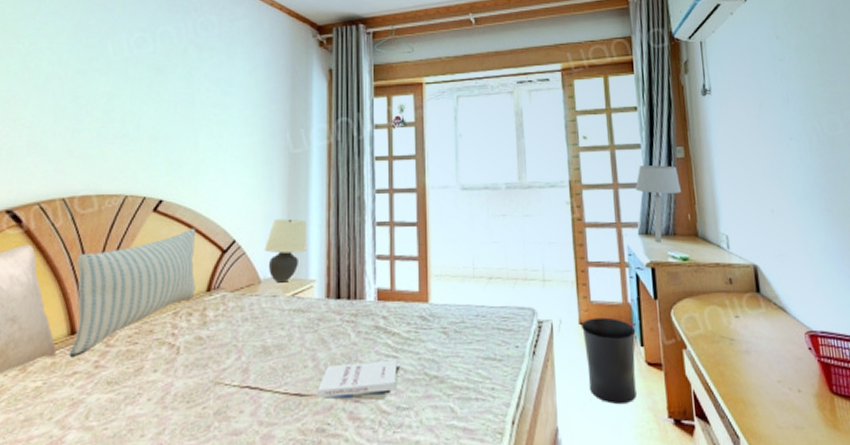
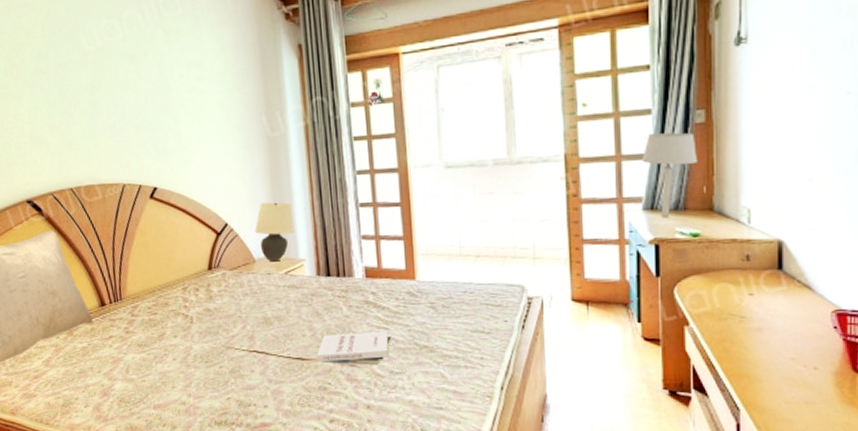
pillow: present [69,228,196,358] -> none [93,212,199,325]
waste bin: present [582,317,637,404] -> none [574,294,633,375]

